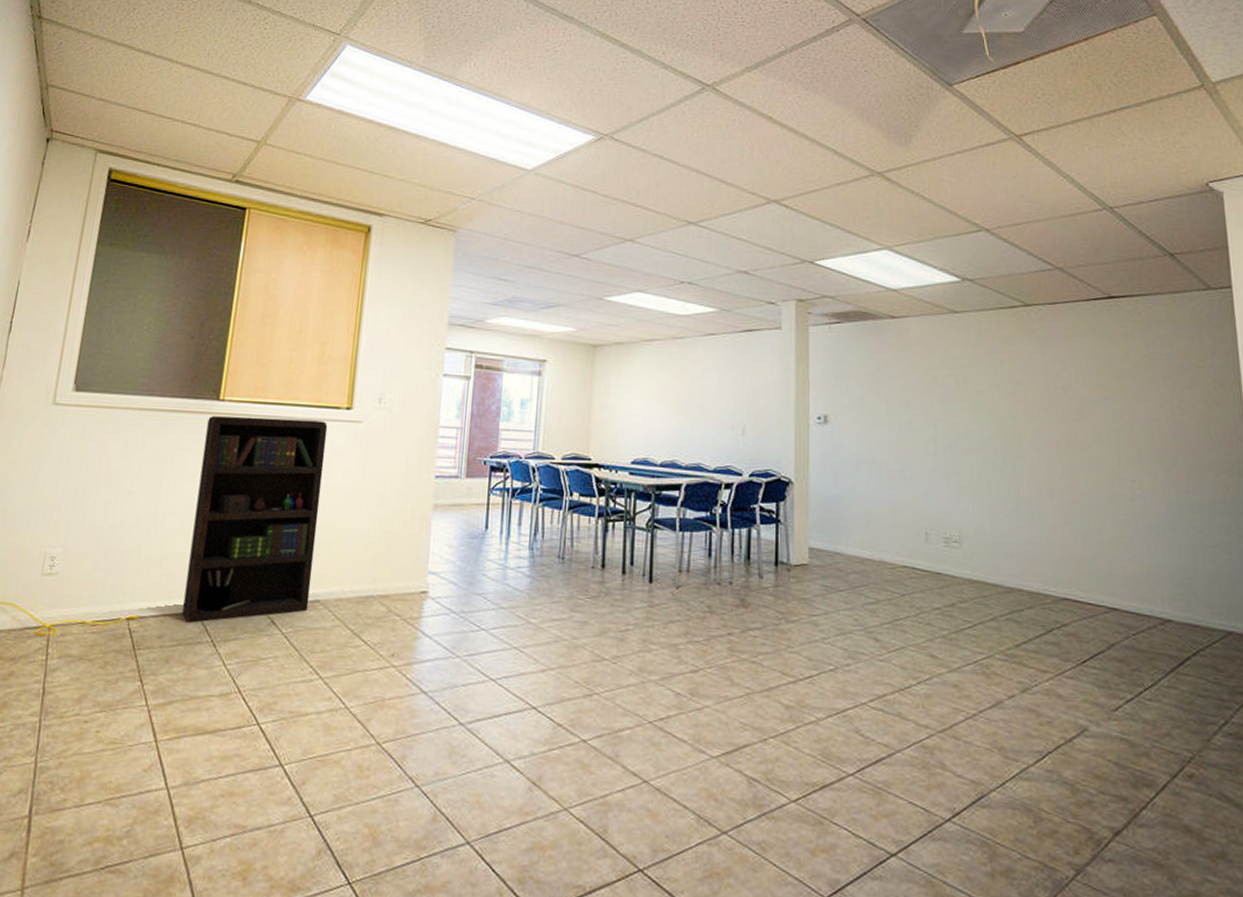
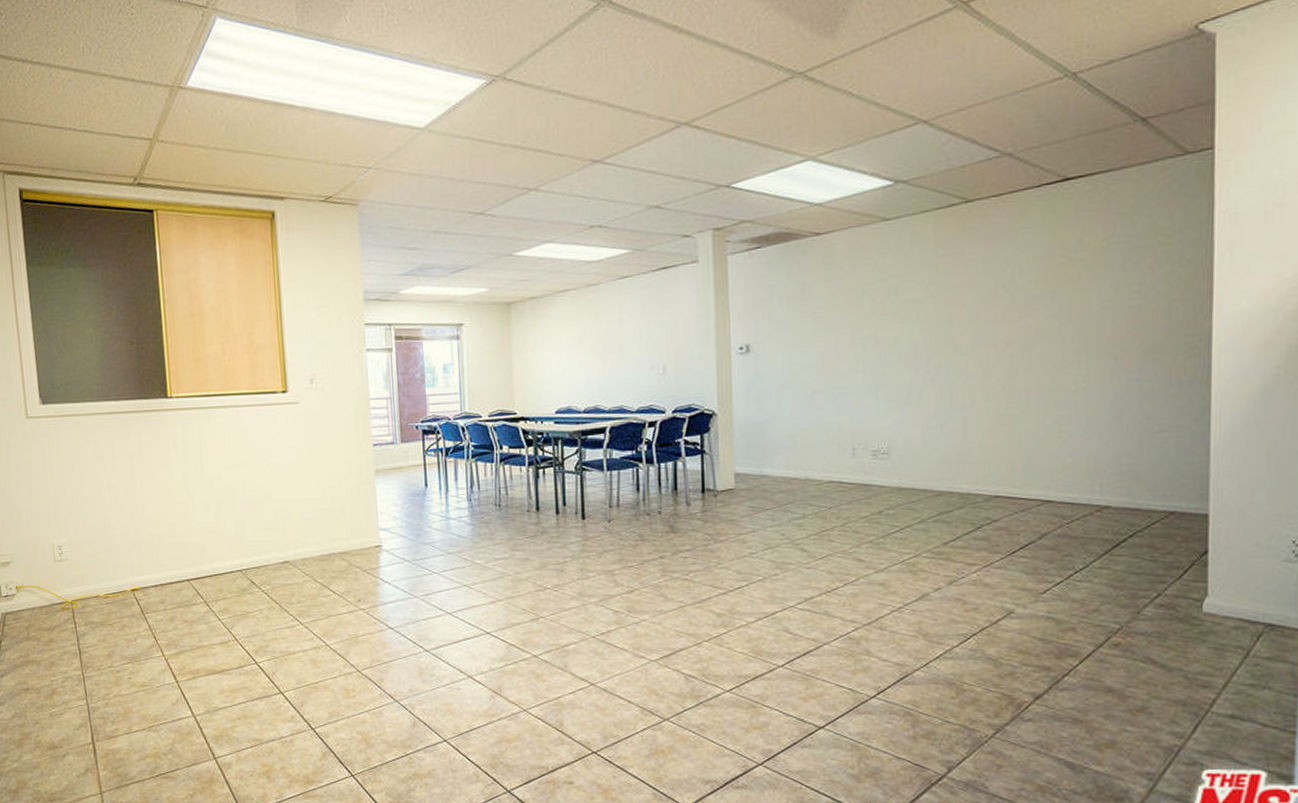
bookcase: present [182,415,328,624] -> none [161,406,280,590]

